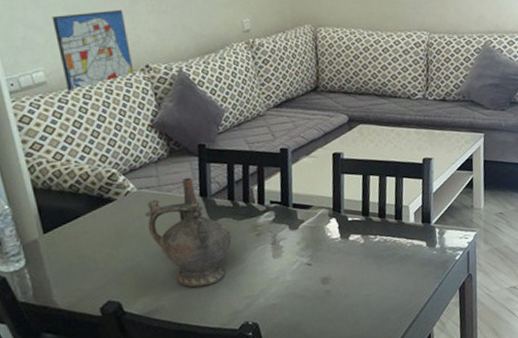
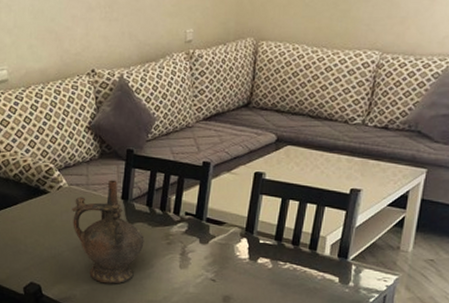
wall art: present [52,10,135,93] -> none [20,16,81,91]

